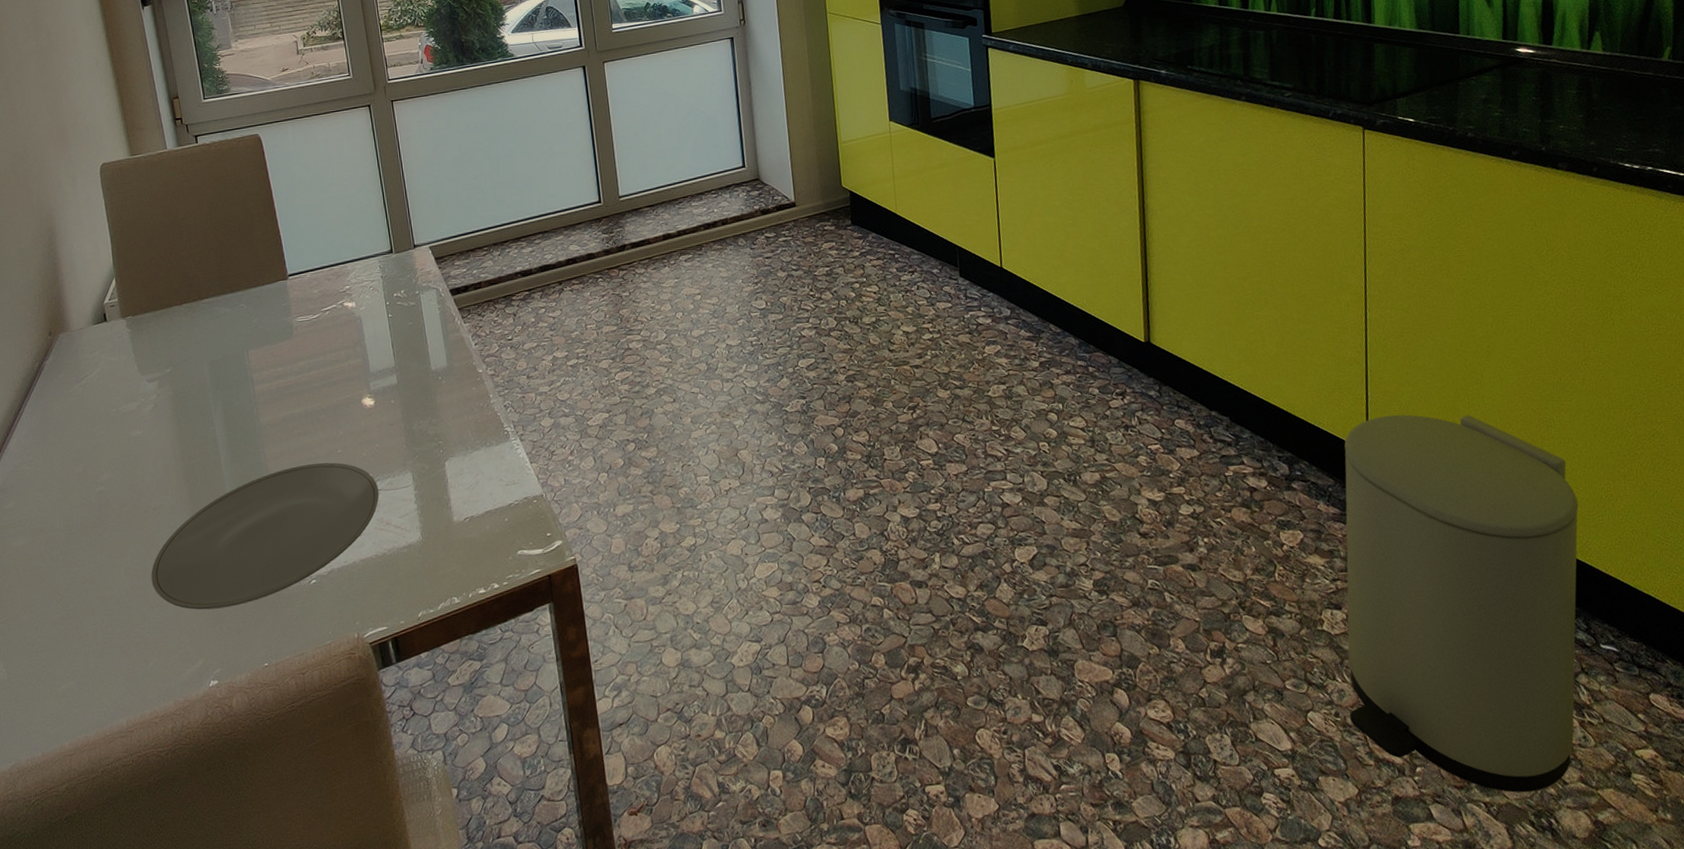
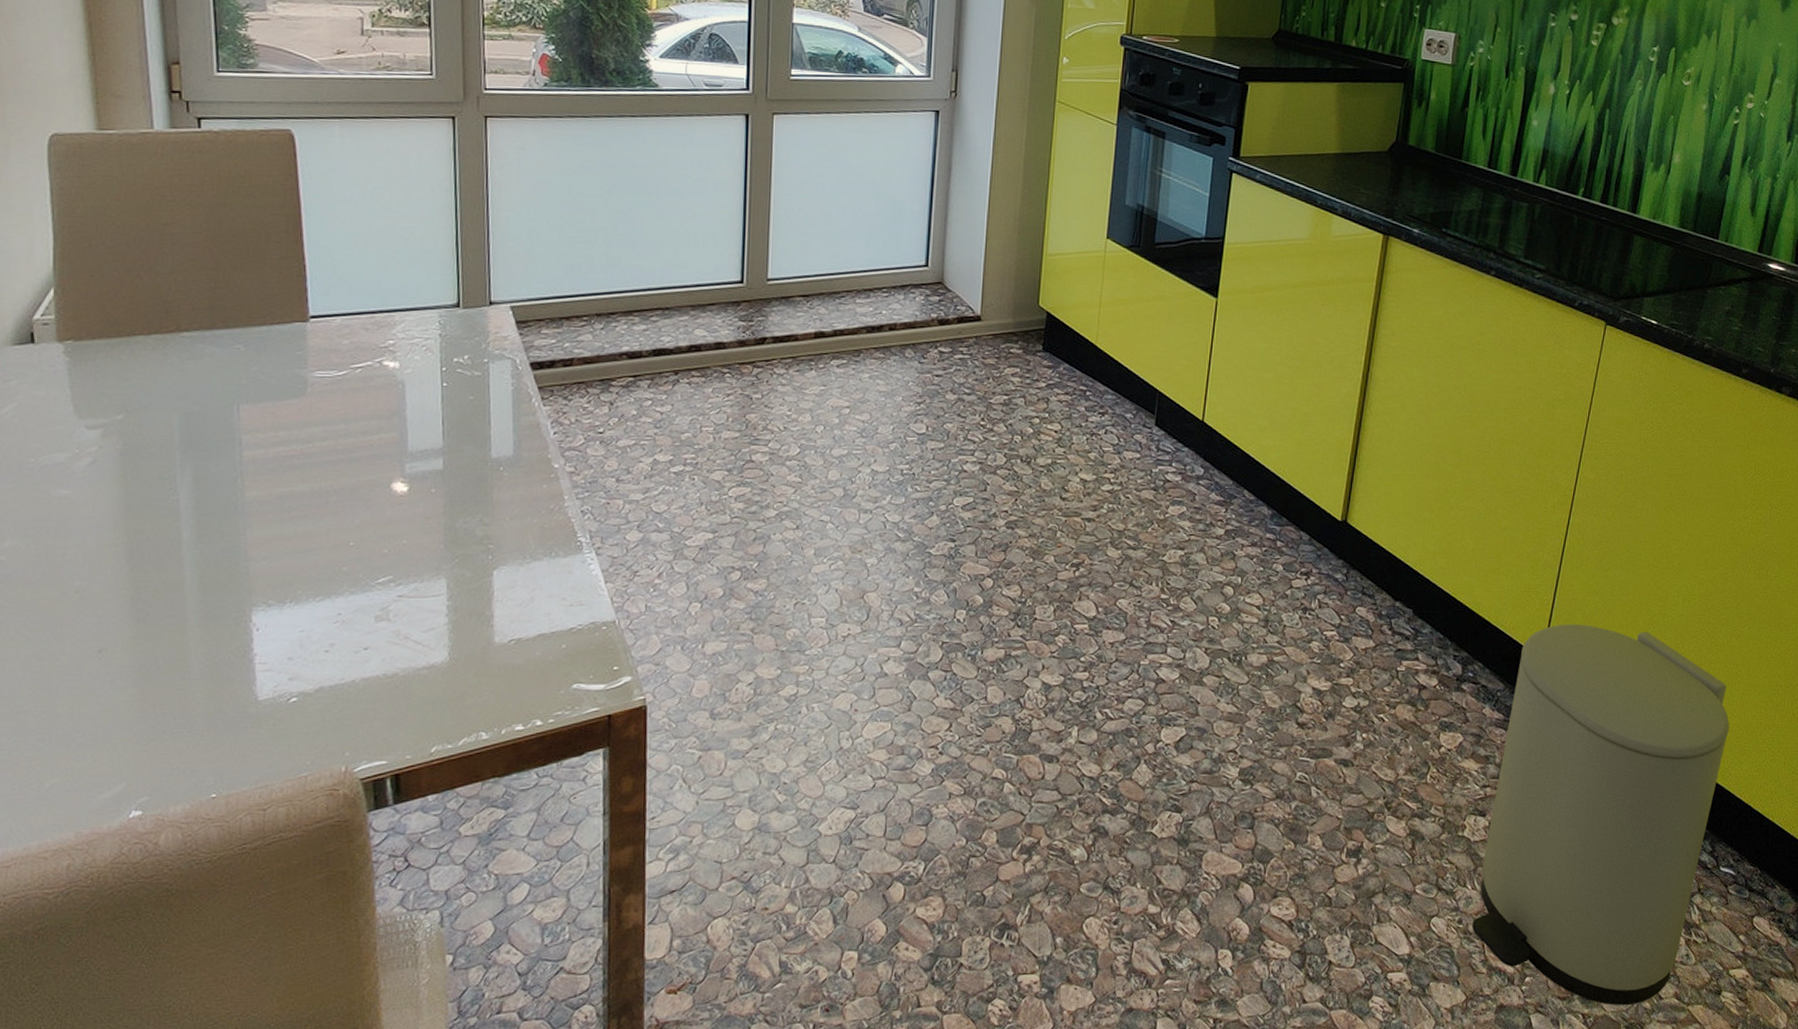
plate: present [151,462,380,610] -> none [60,555,400,723]

